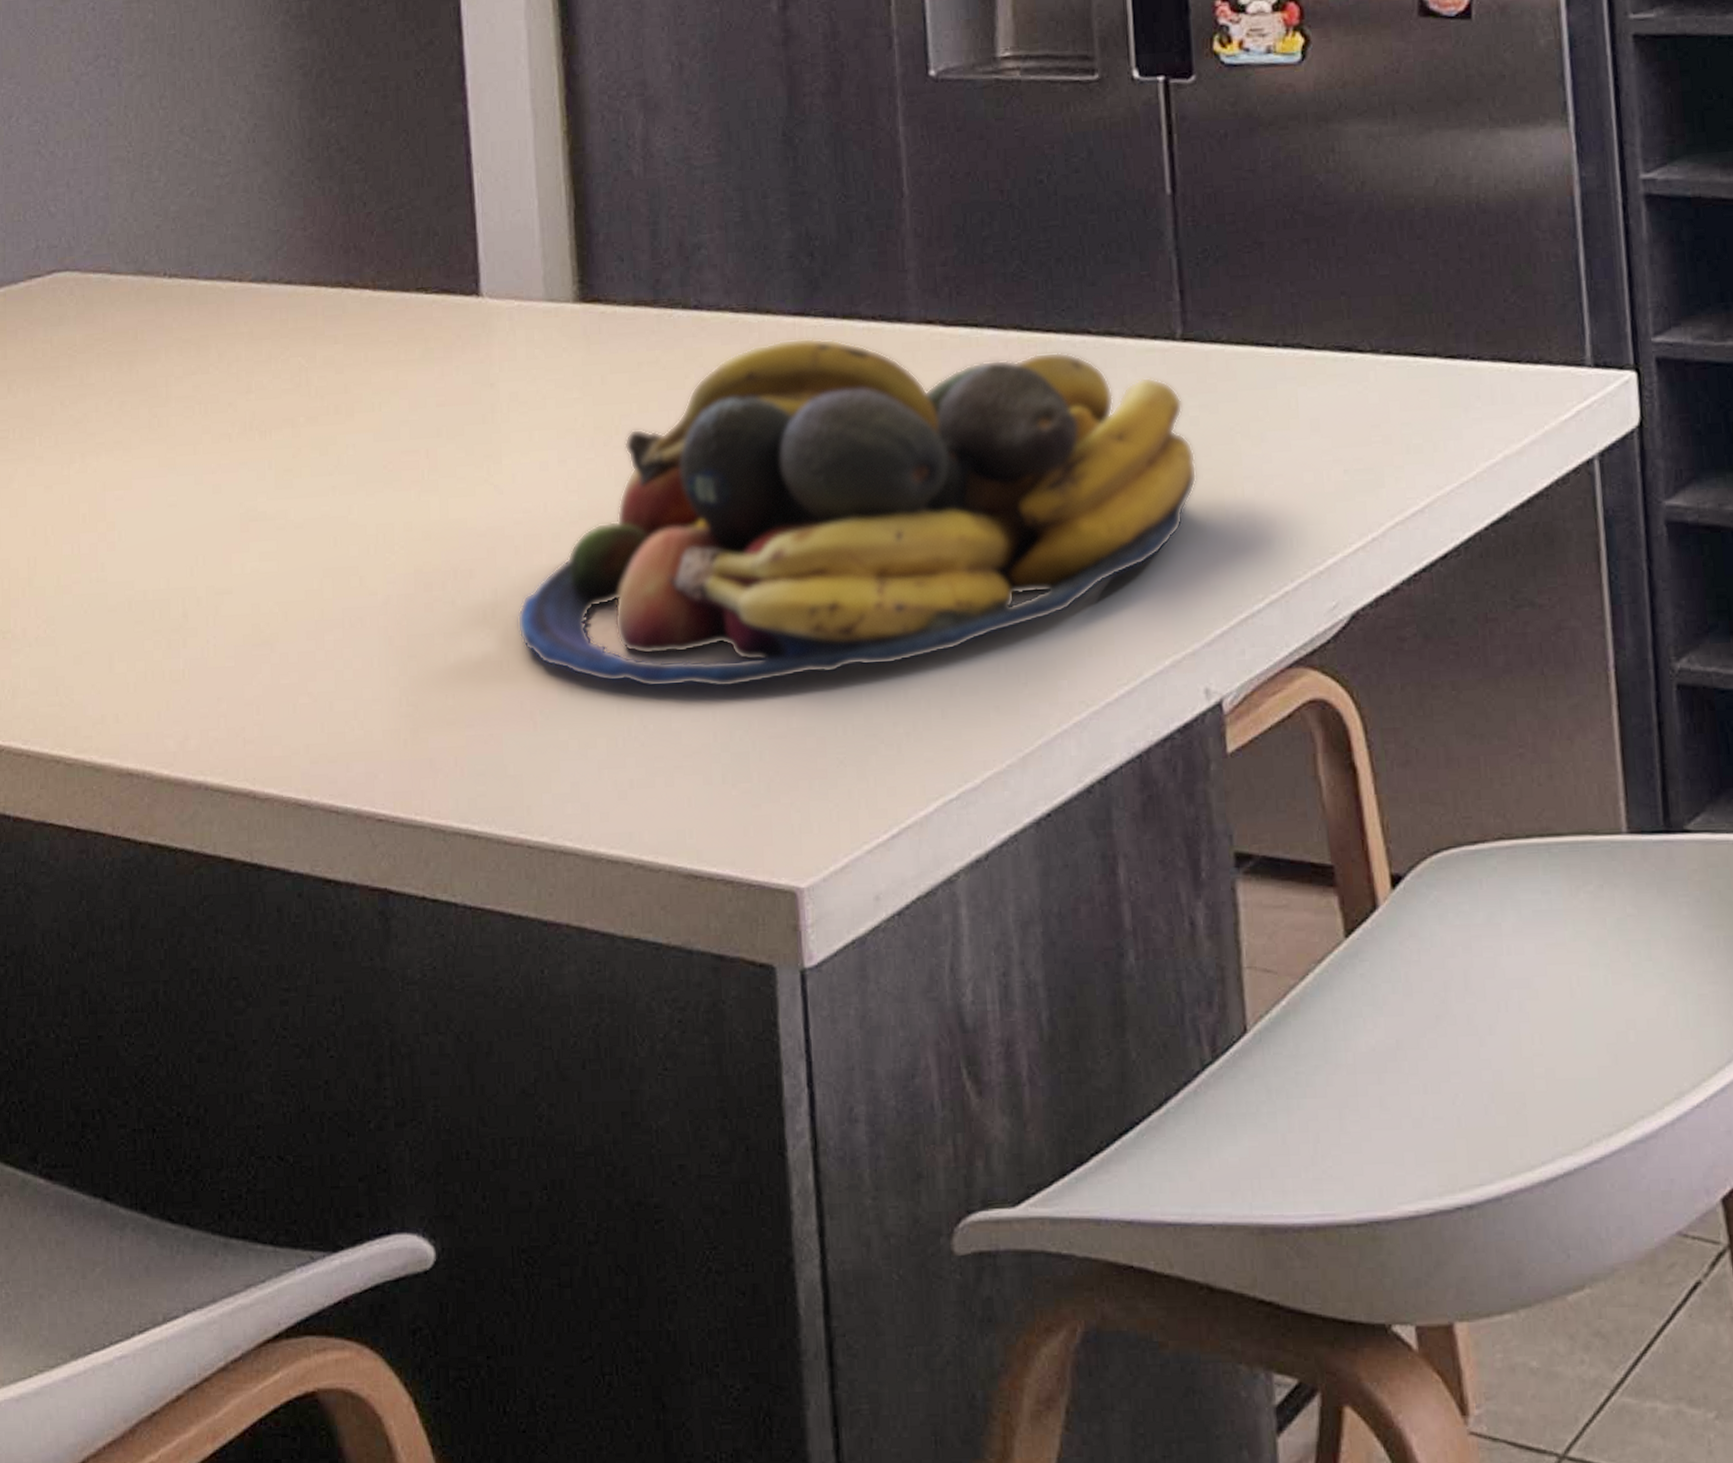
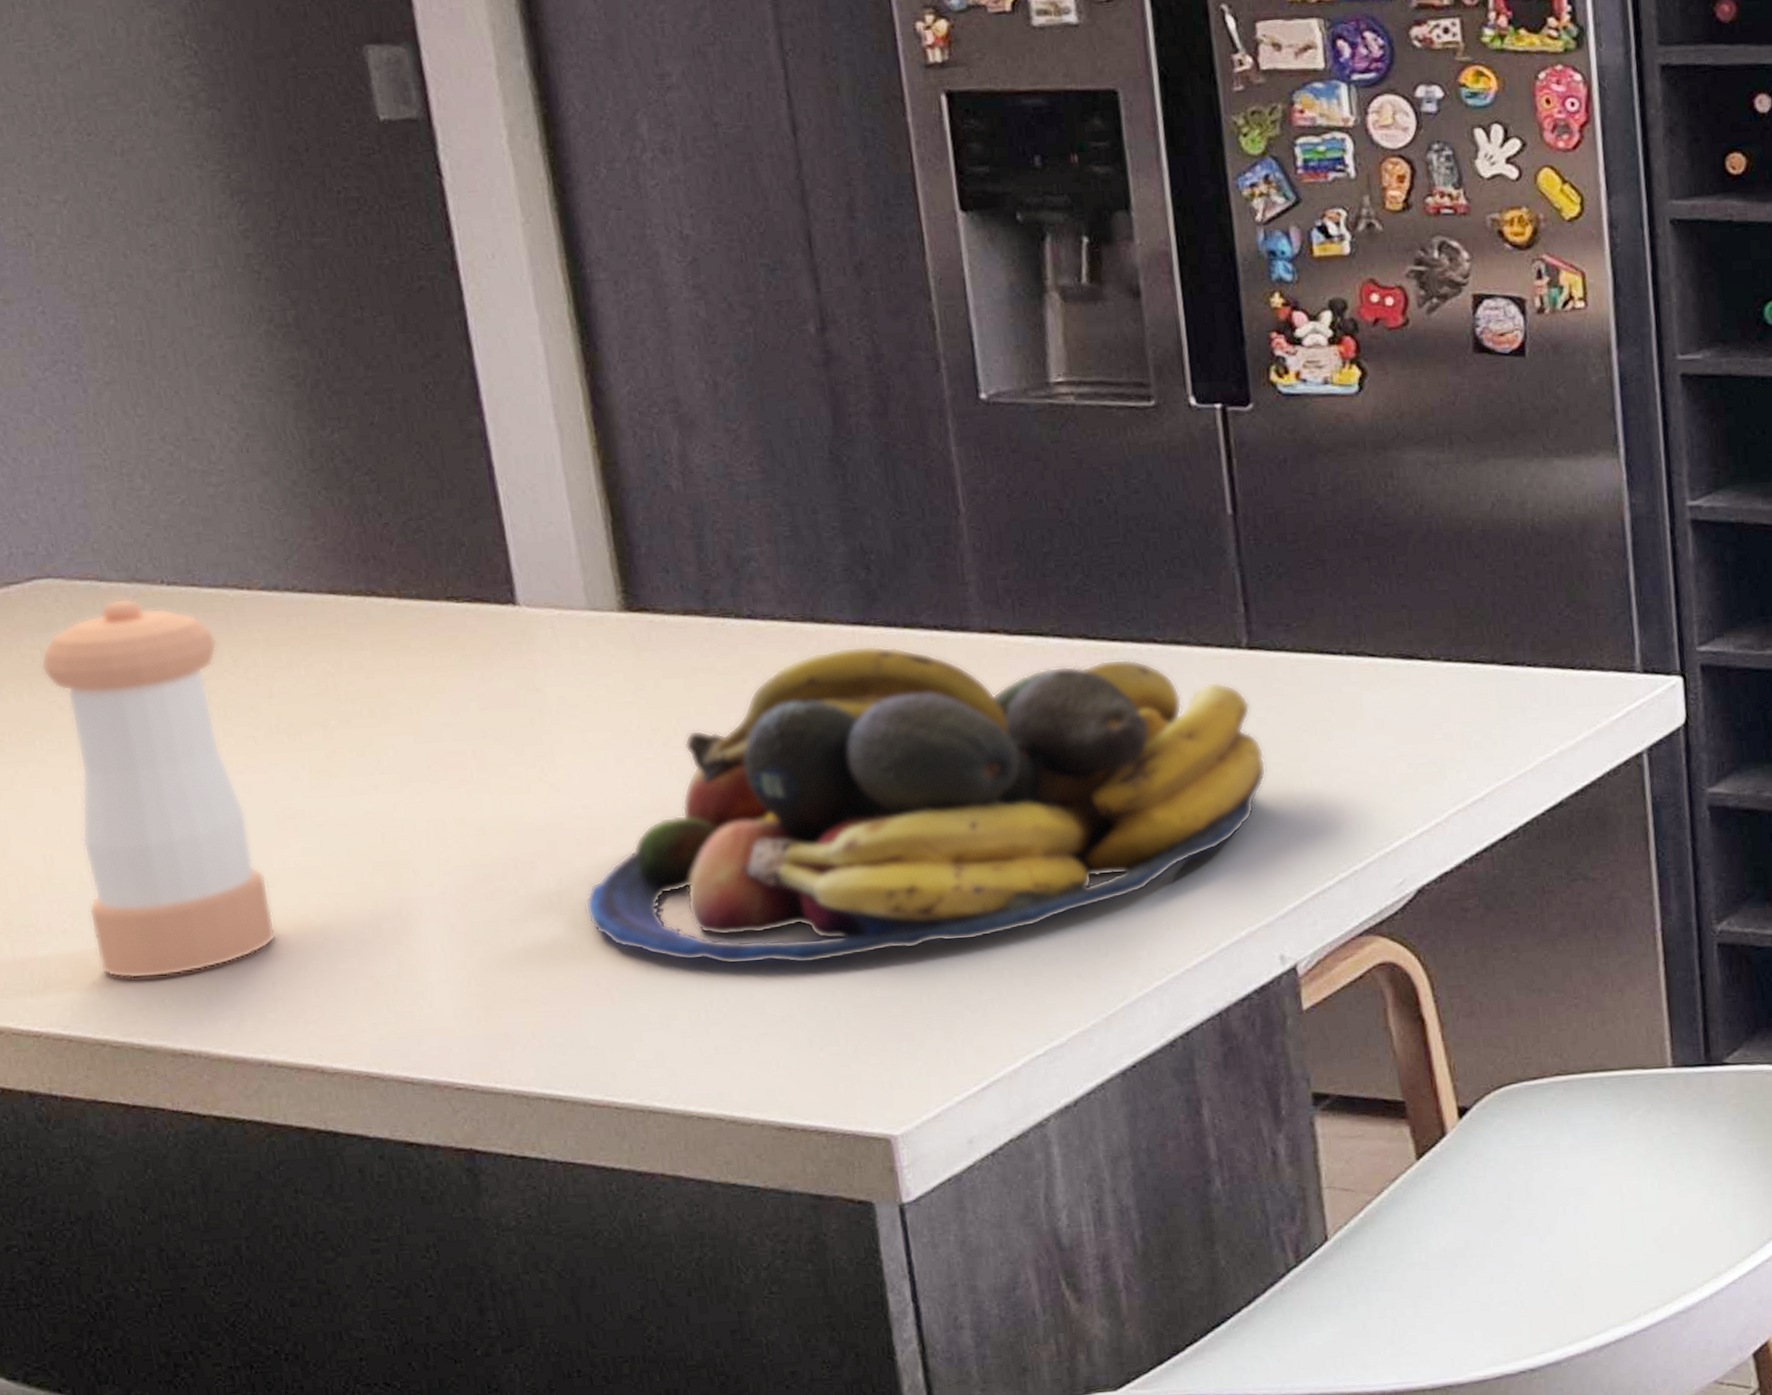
pepper shaker: none [49,291,227,691] -> present [40,598,276,979]

